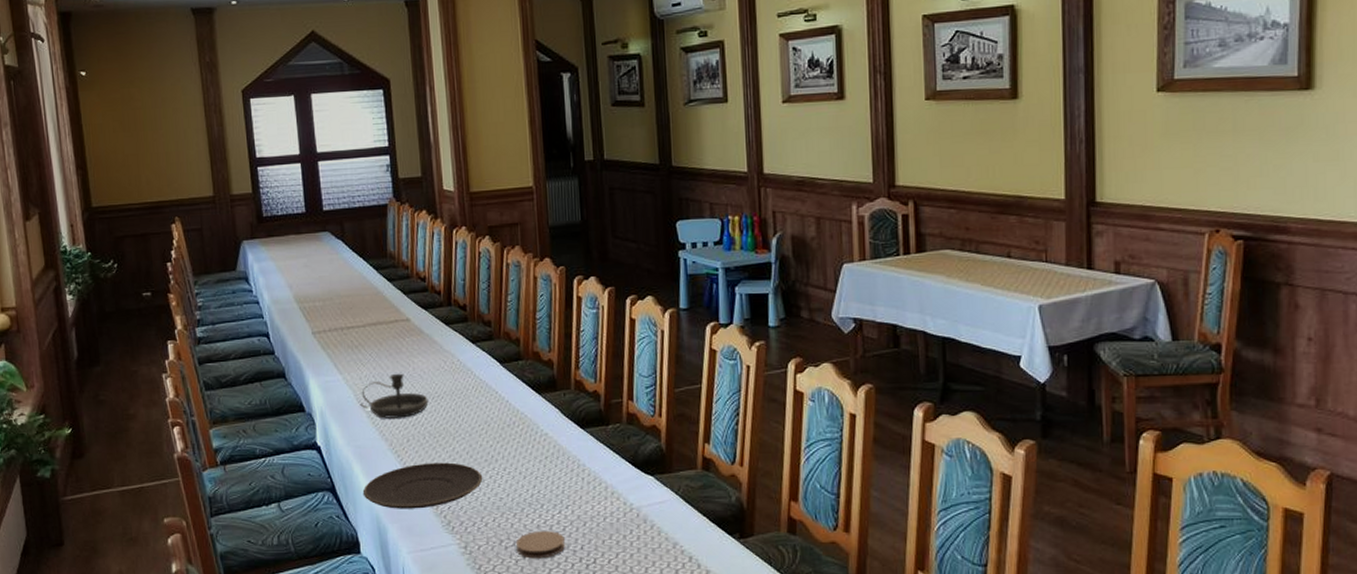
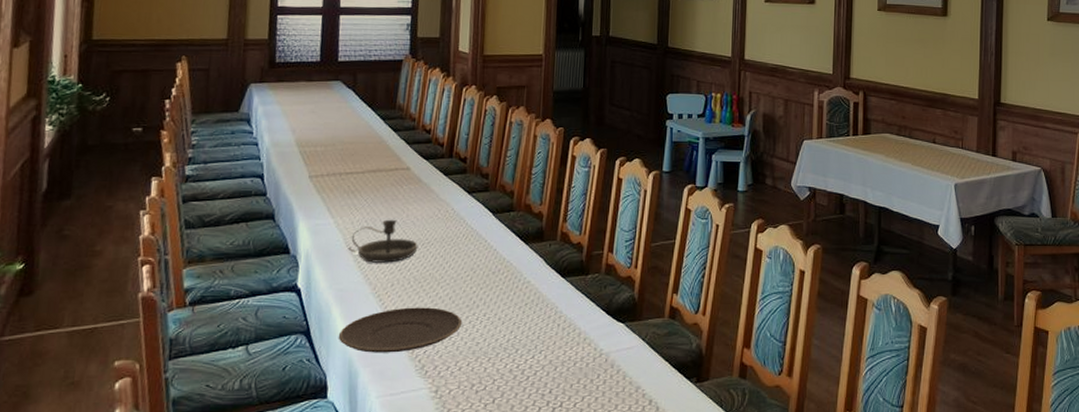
coaster: present [515,531,565,559] -> none [486,375,535,403]

